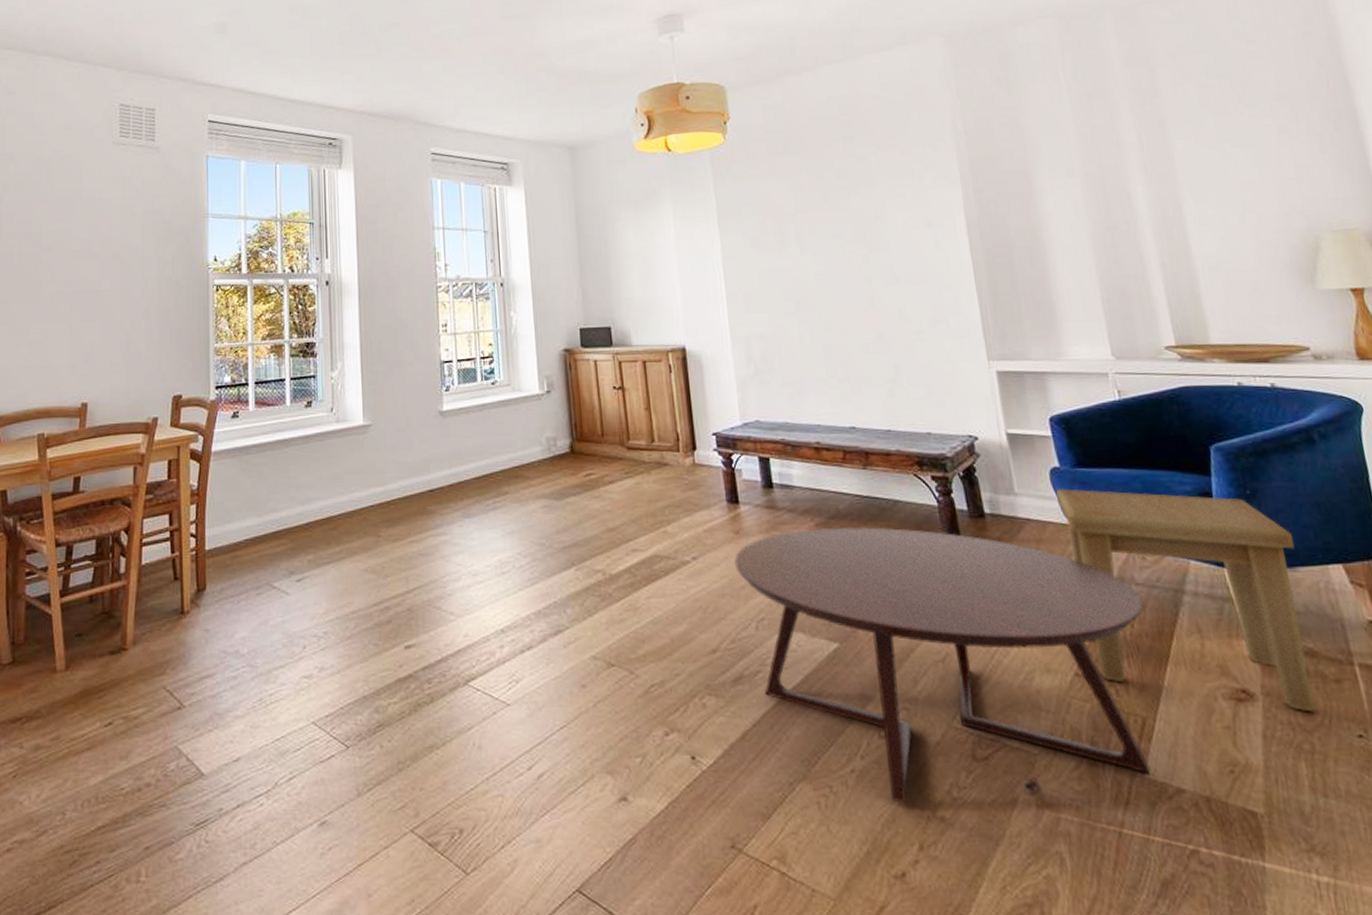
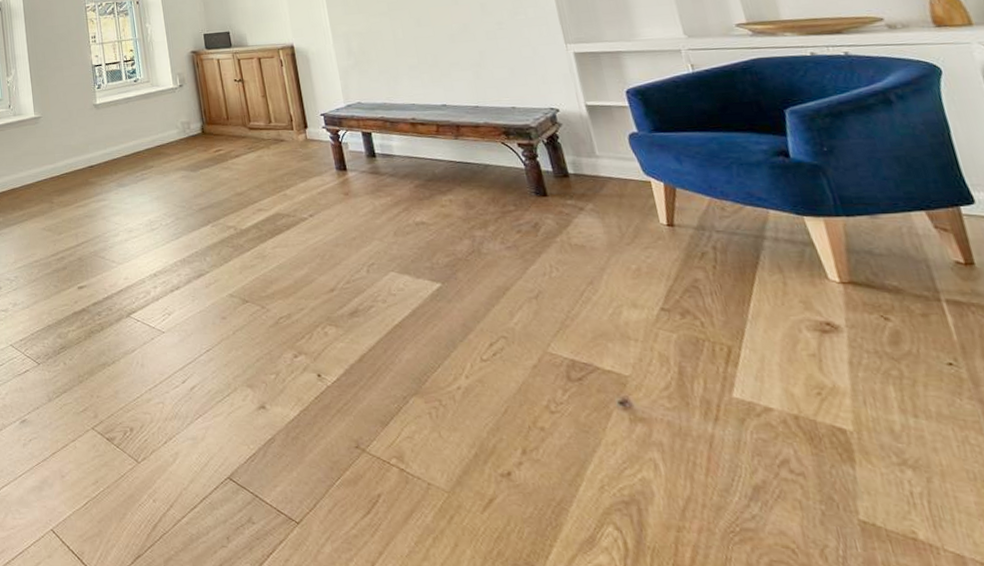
coffee table: present [735,526,1151,803] -> none [345,187,738,415]
side table: present [1055,488,1317,712] -> none [634,150,903,343]

